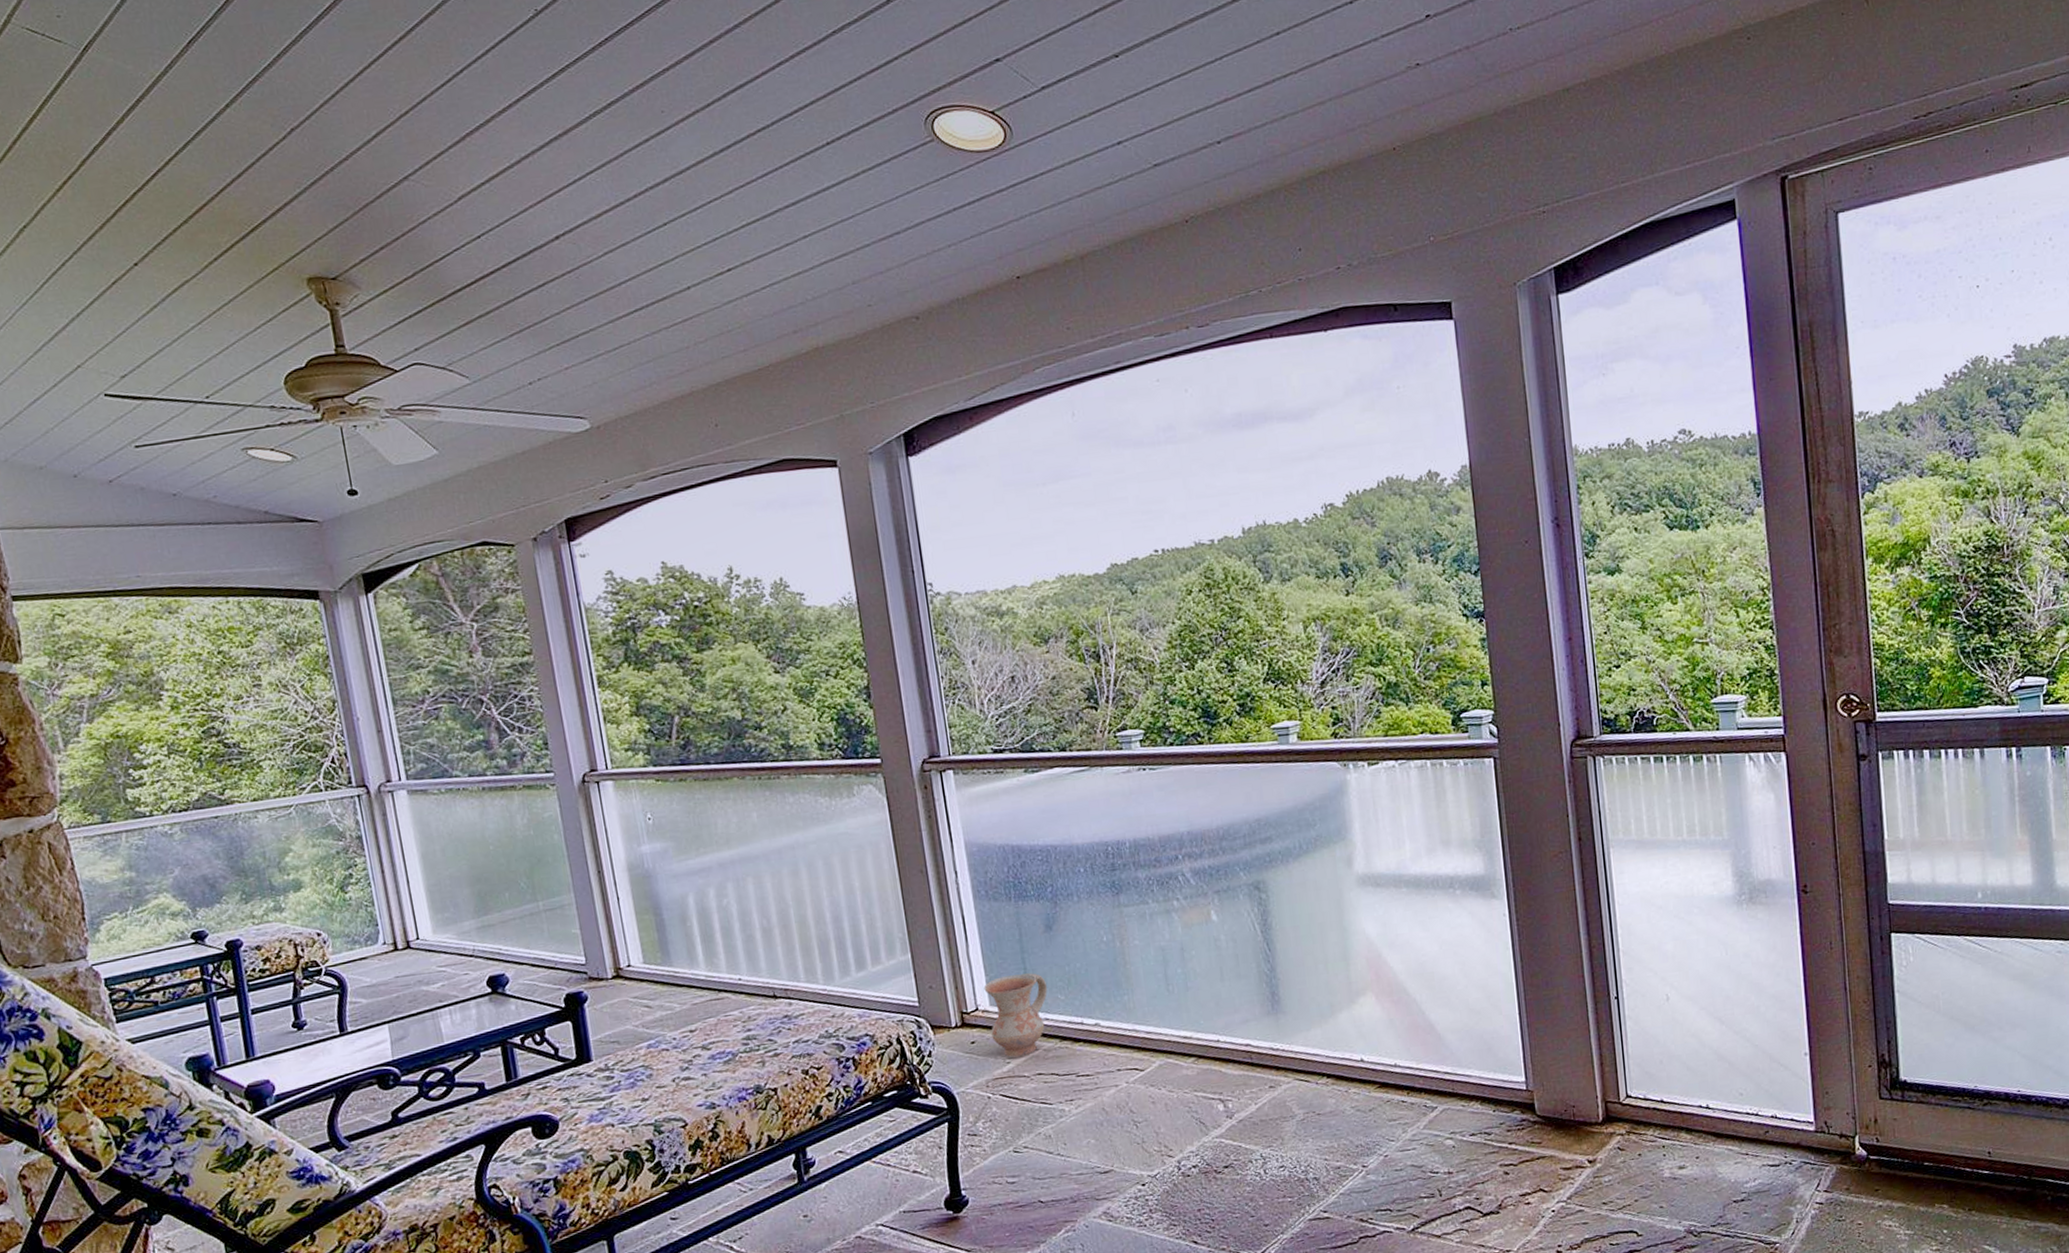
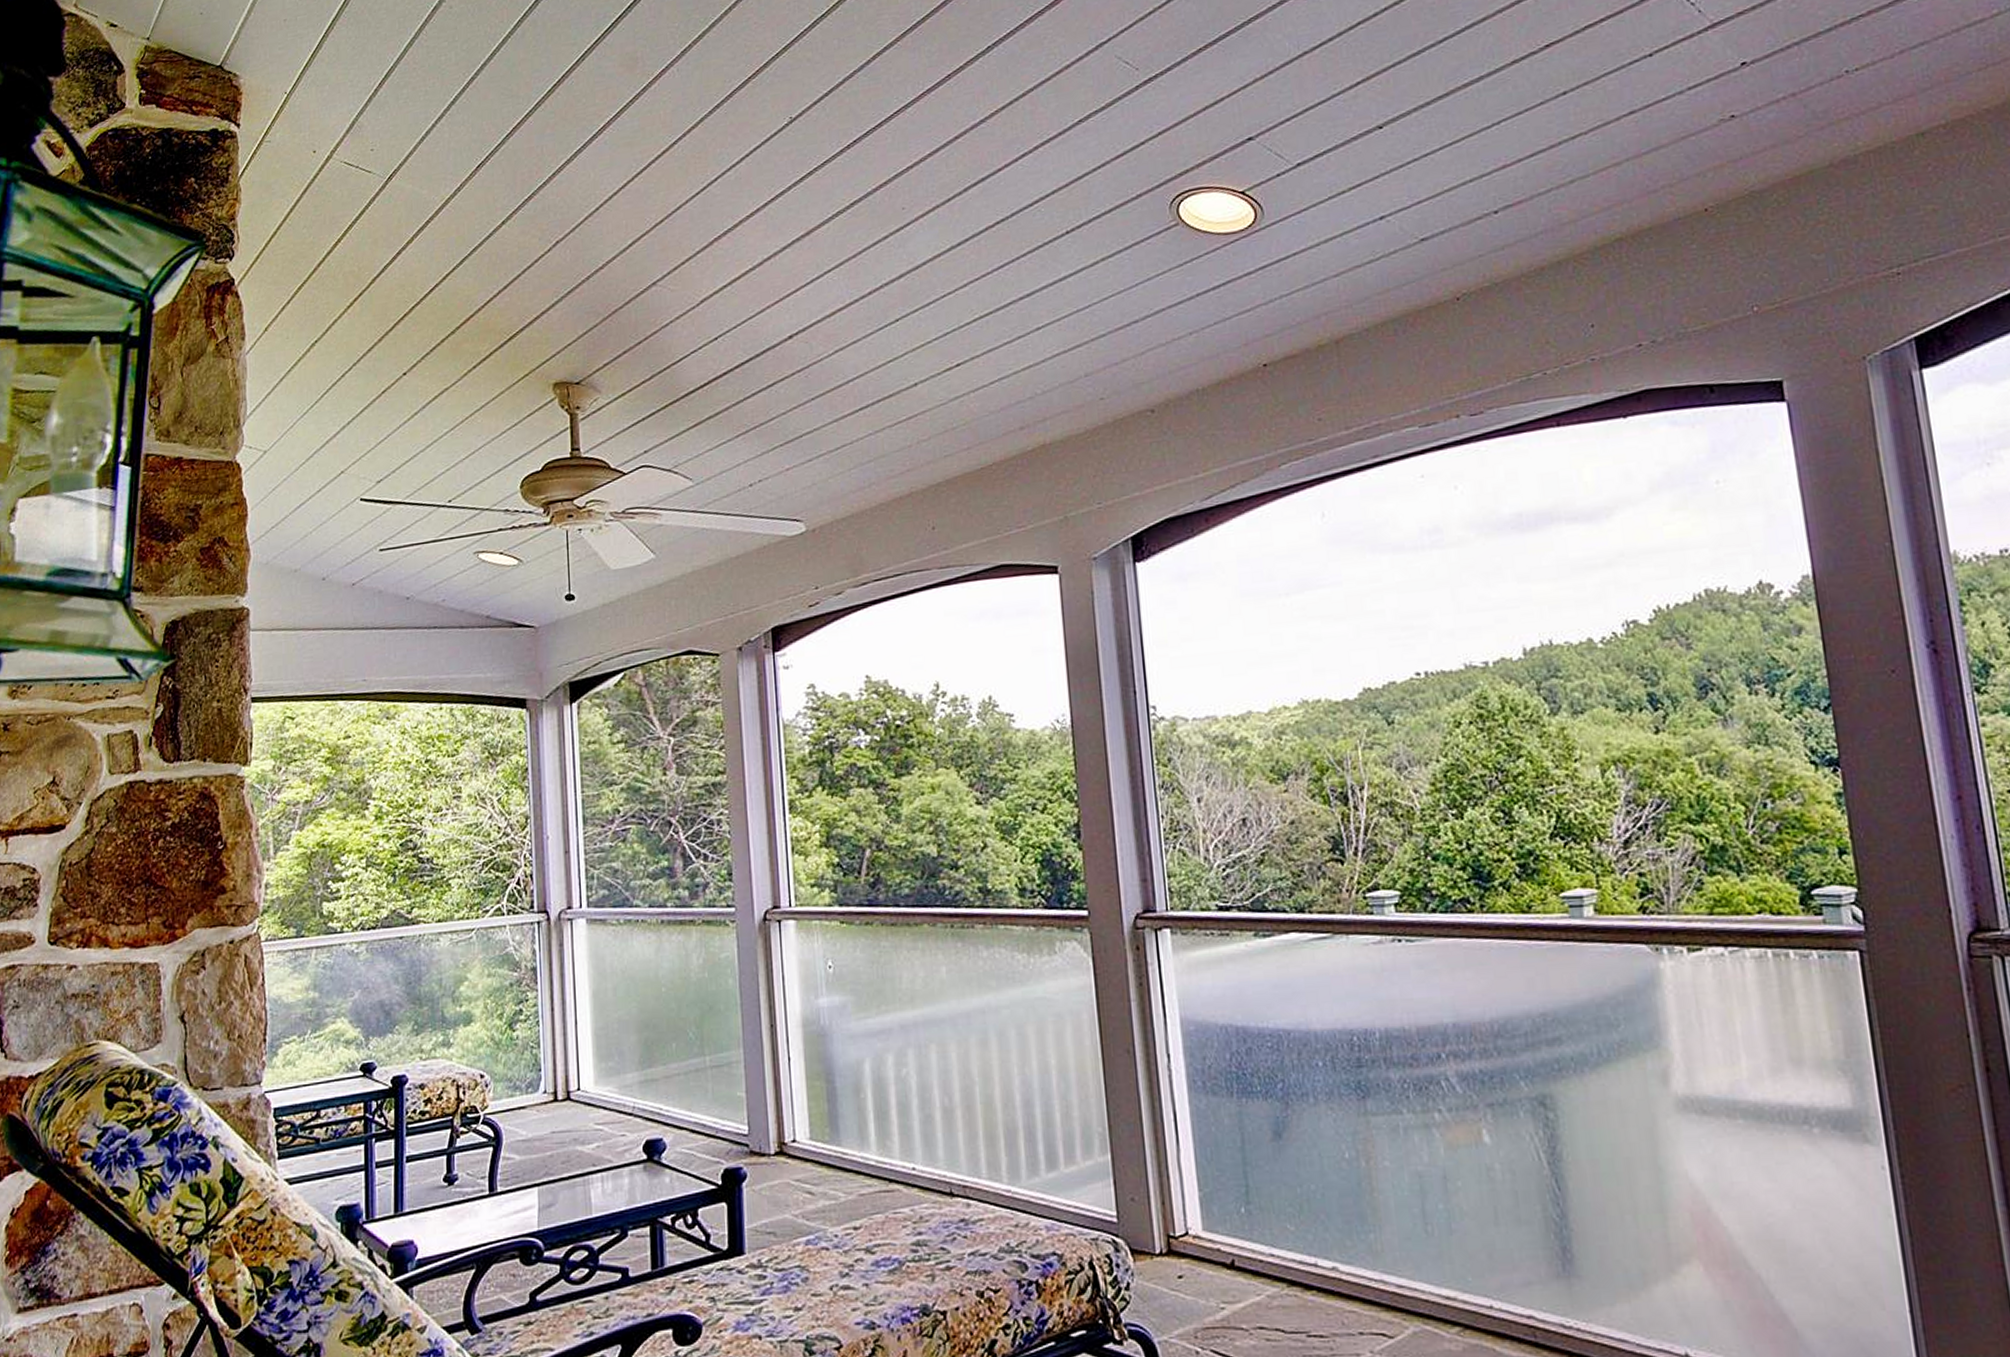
ceramic jug: present [984,973,1047,1057] -> none [1196,1192,1274,1302]

